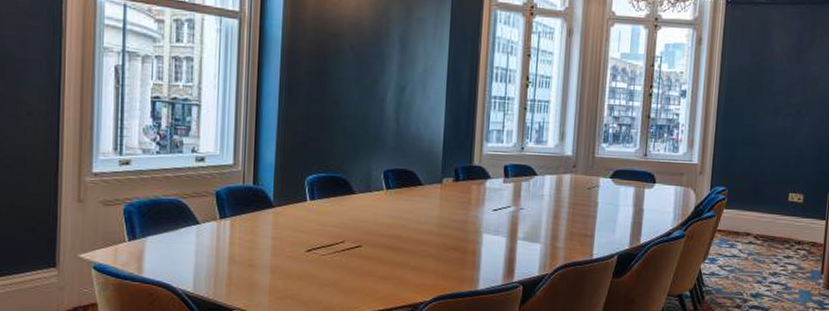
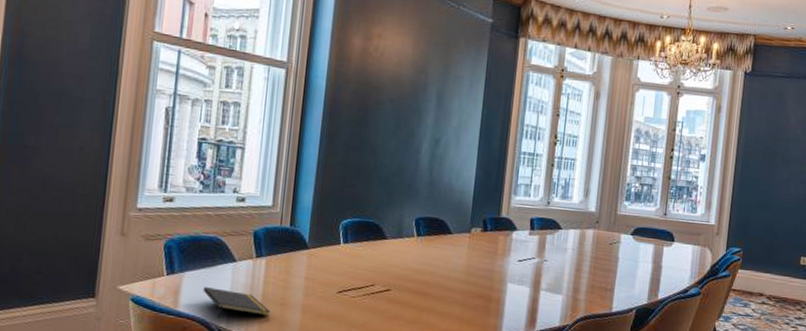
notepad: none [167,251,238,283] -> present [203,287,270,319]

